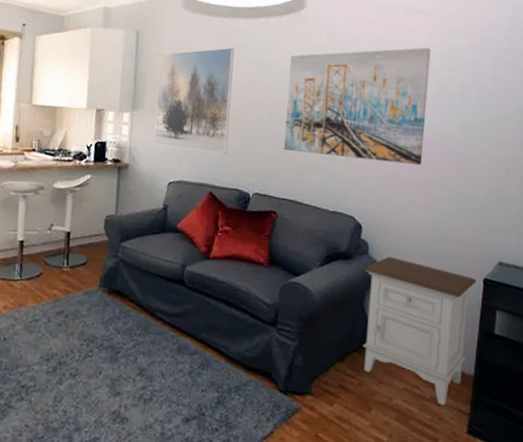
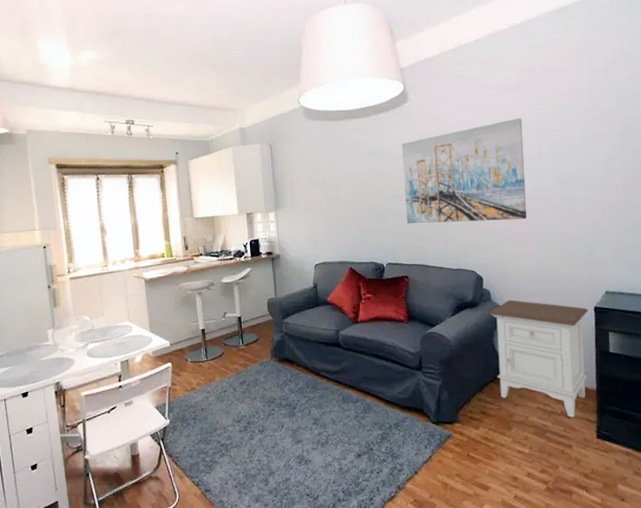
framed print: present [153,47,235,154] -> none [292,145,359,236]

